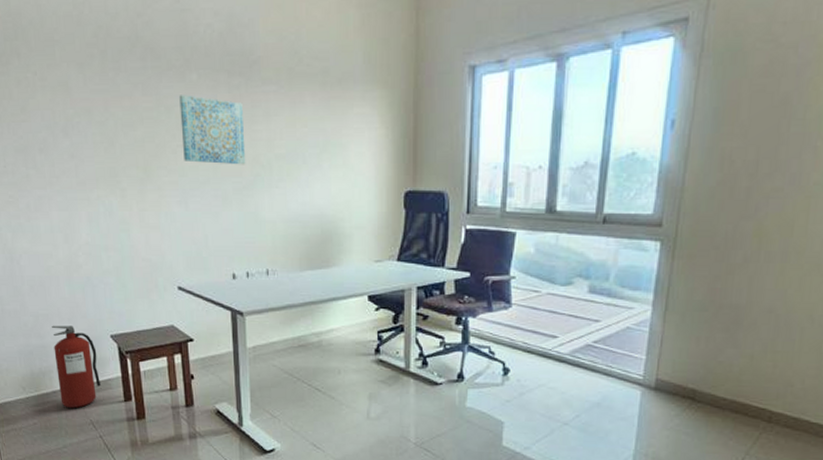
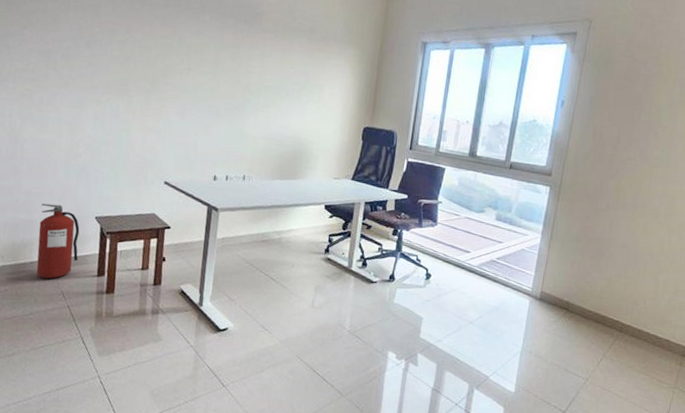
wall art: present [179,95,246,165] -> none [187,30,244,91]

